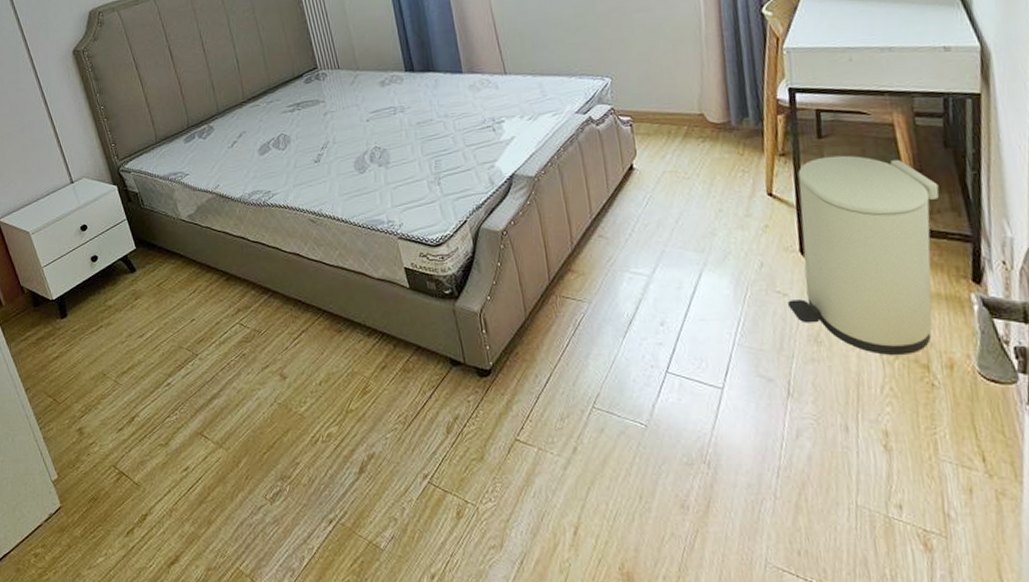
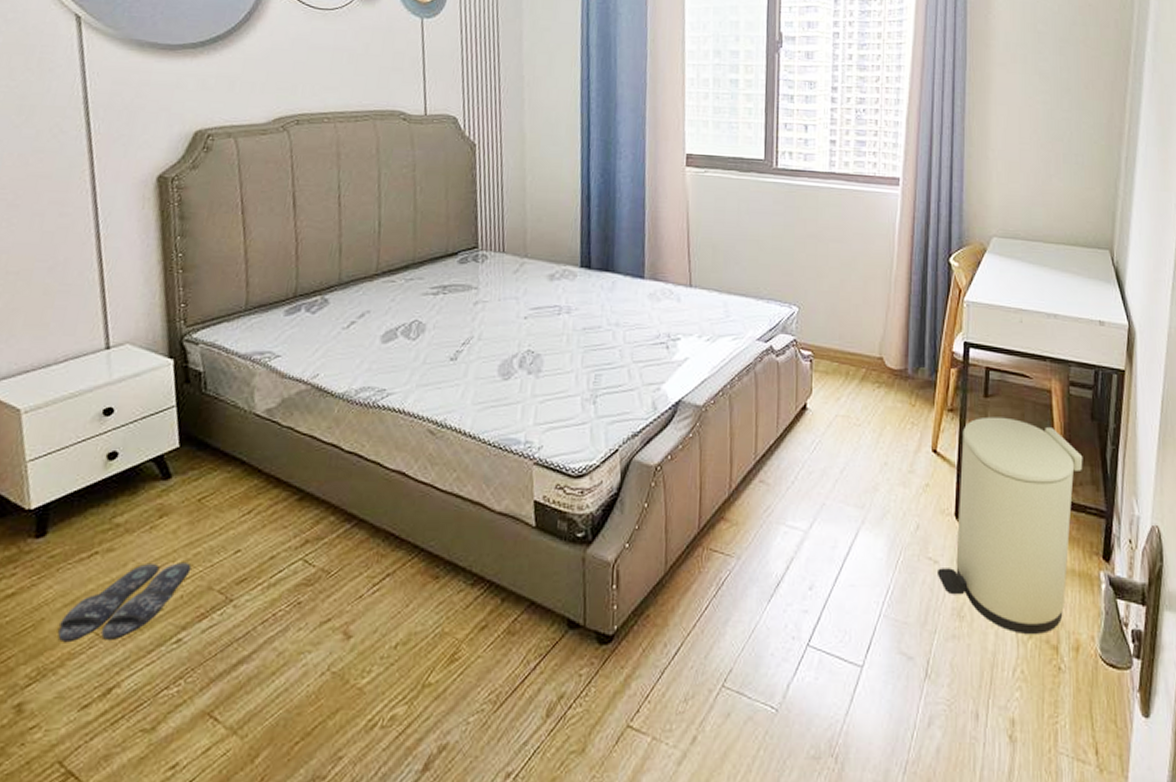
slippers: none [91,330,165,387] -> present [58,563,192,641]

